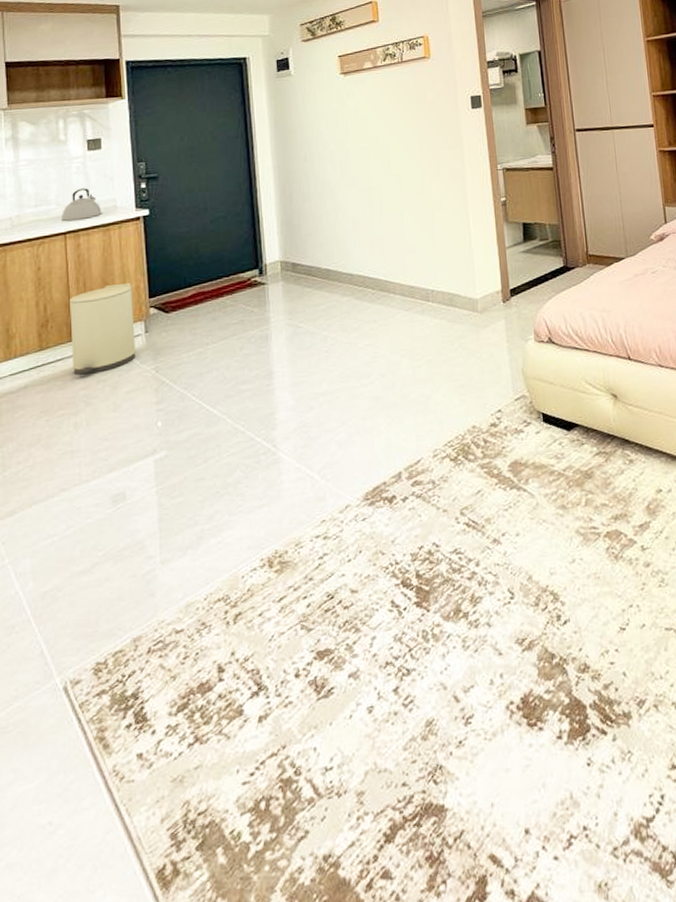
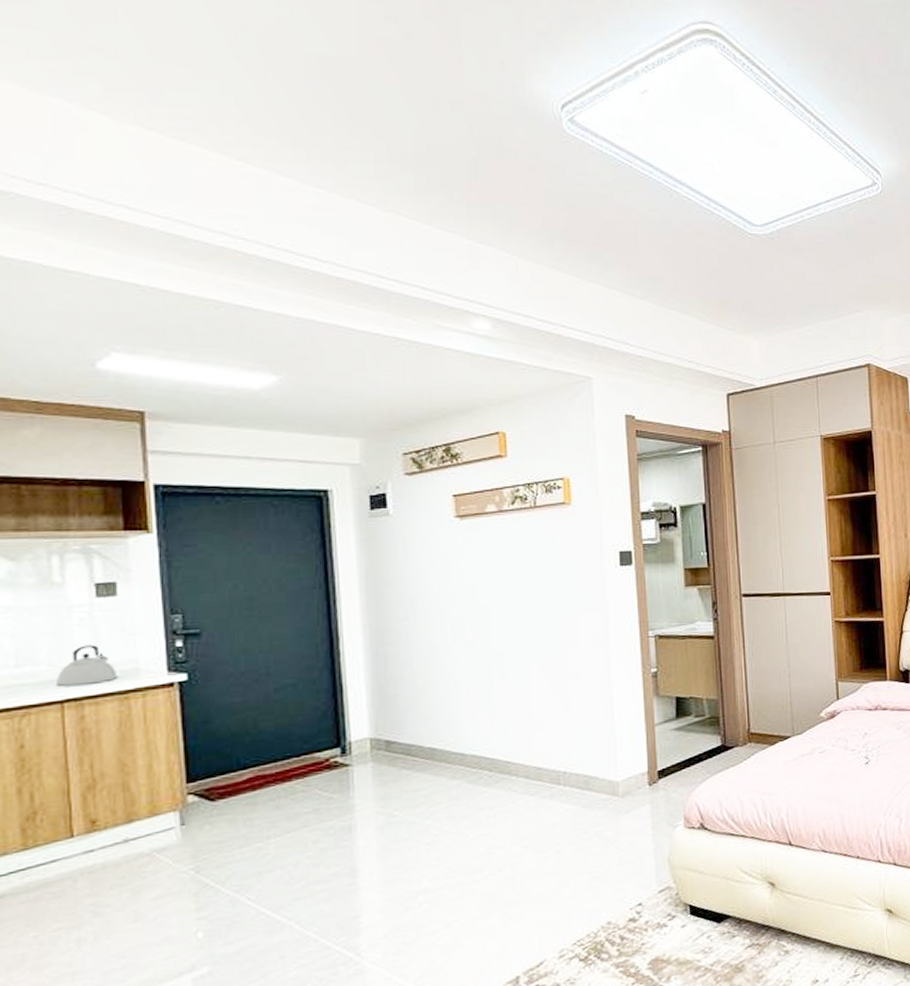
pedal bin: present [69,283,135,375] -> none [67,765,166,880]

